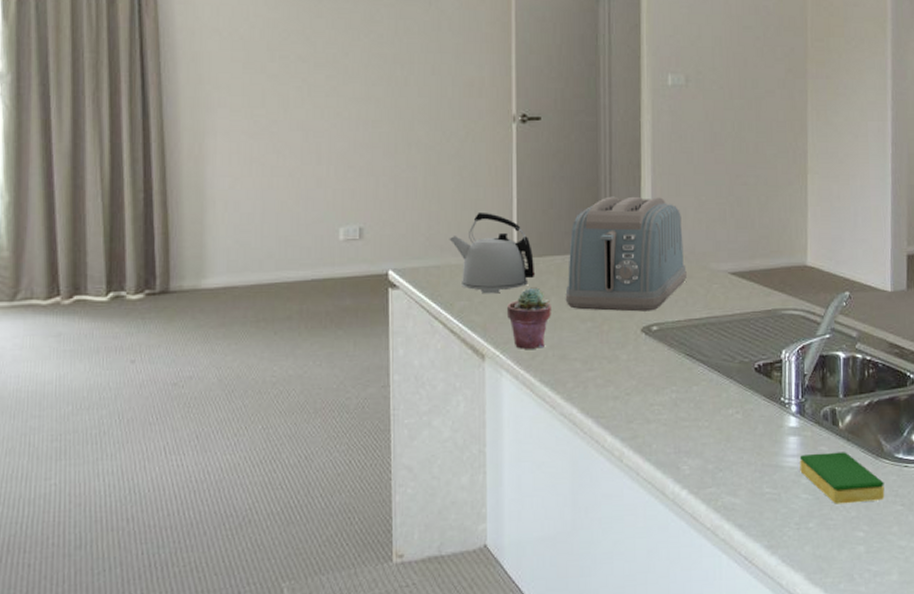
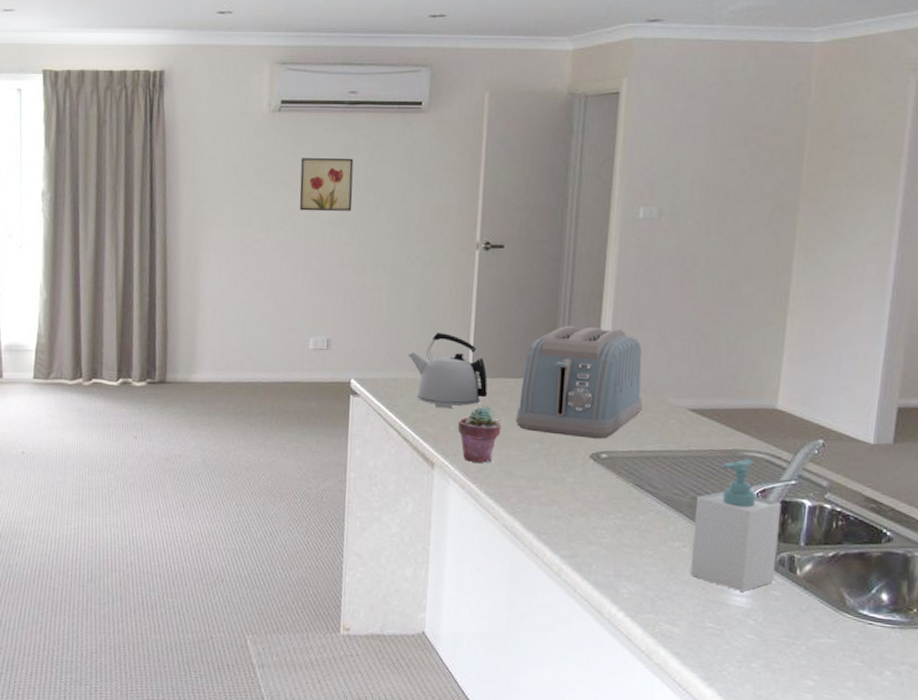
wall art: none [318,29,379,88] -> present [299,157,354,212]
soap bottle: none [744,317,821,452] -> present [691,459,782,592]
dish sponge: present [799,452,885,504] -> none [747,596,843,654]

